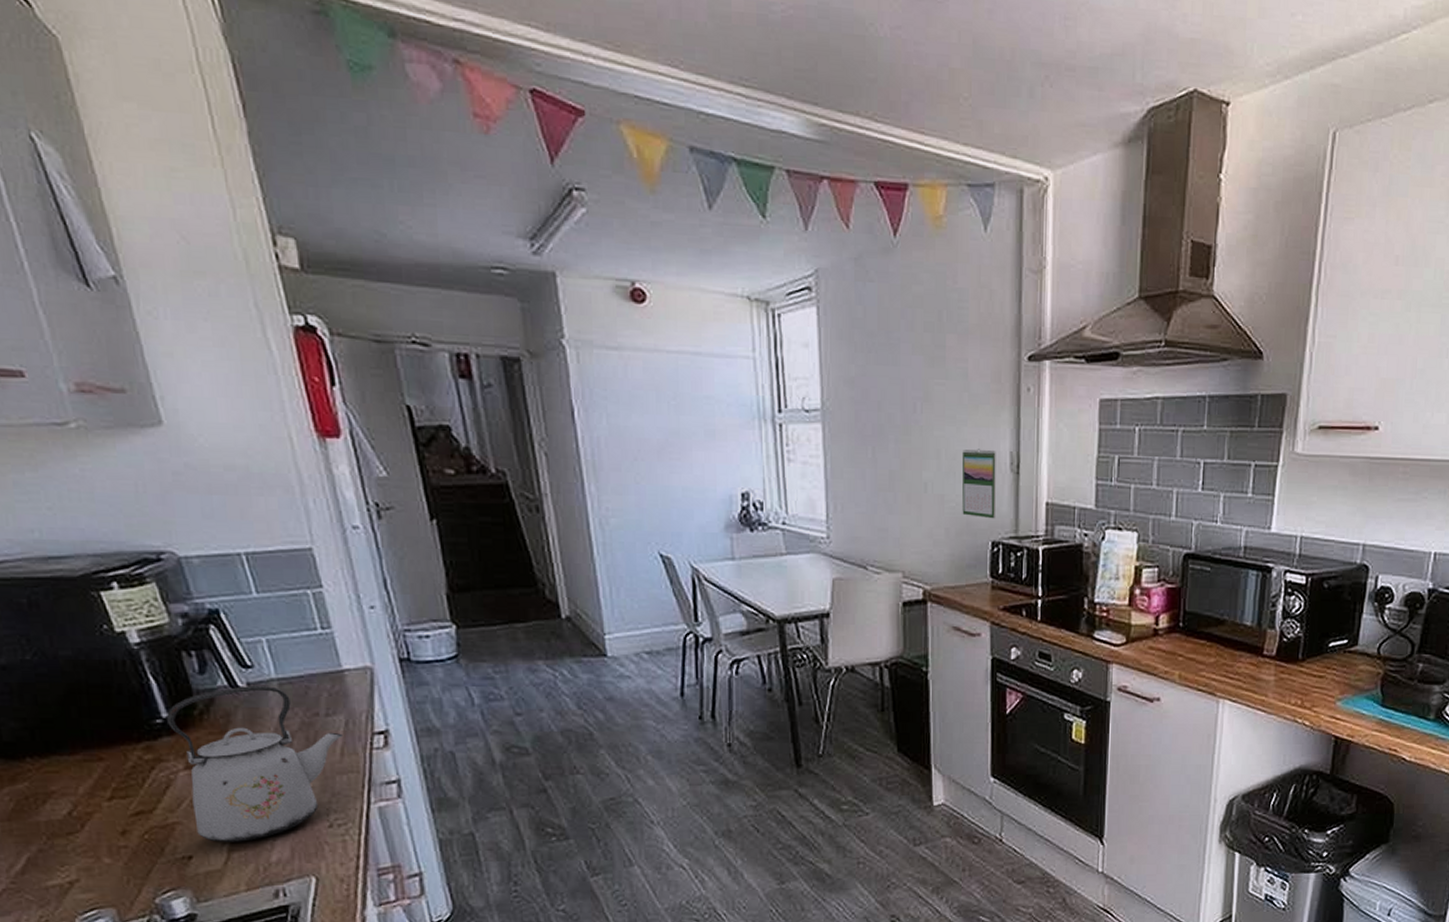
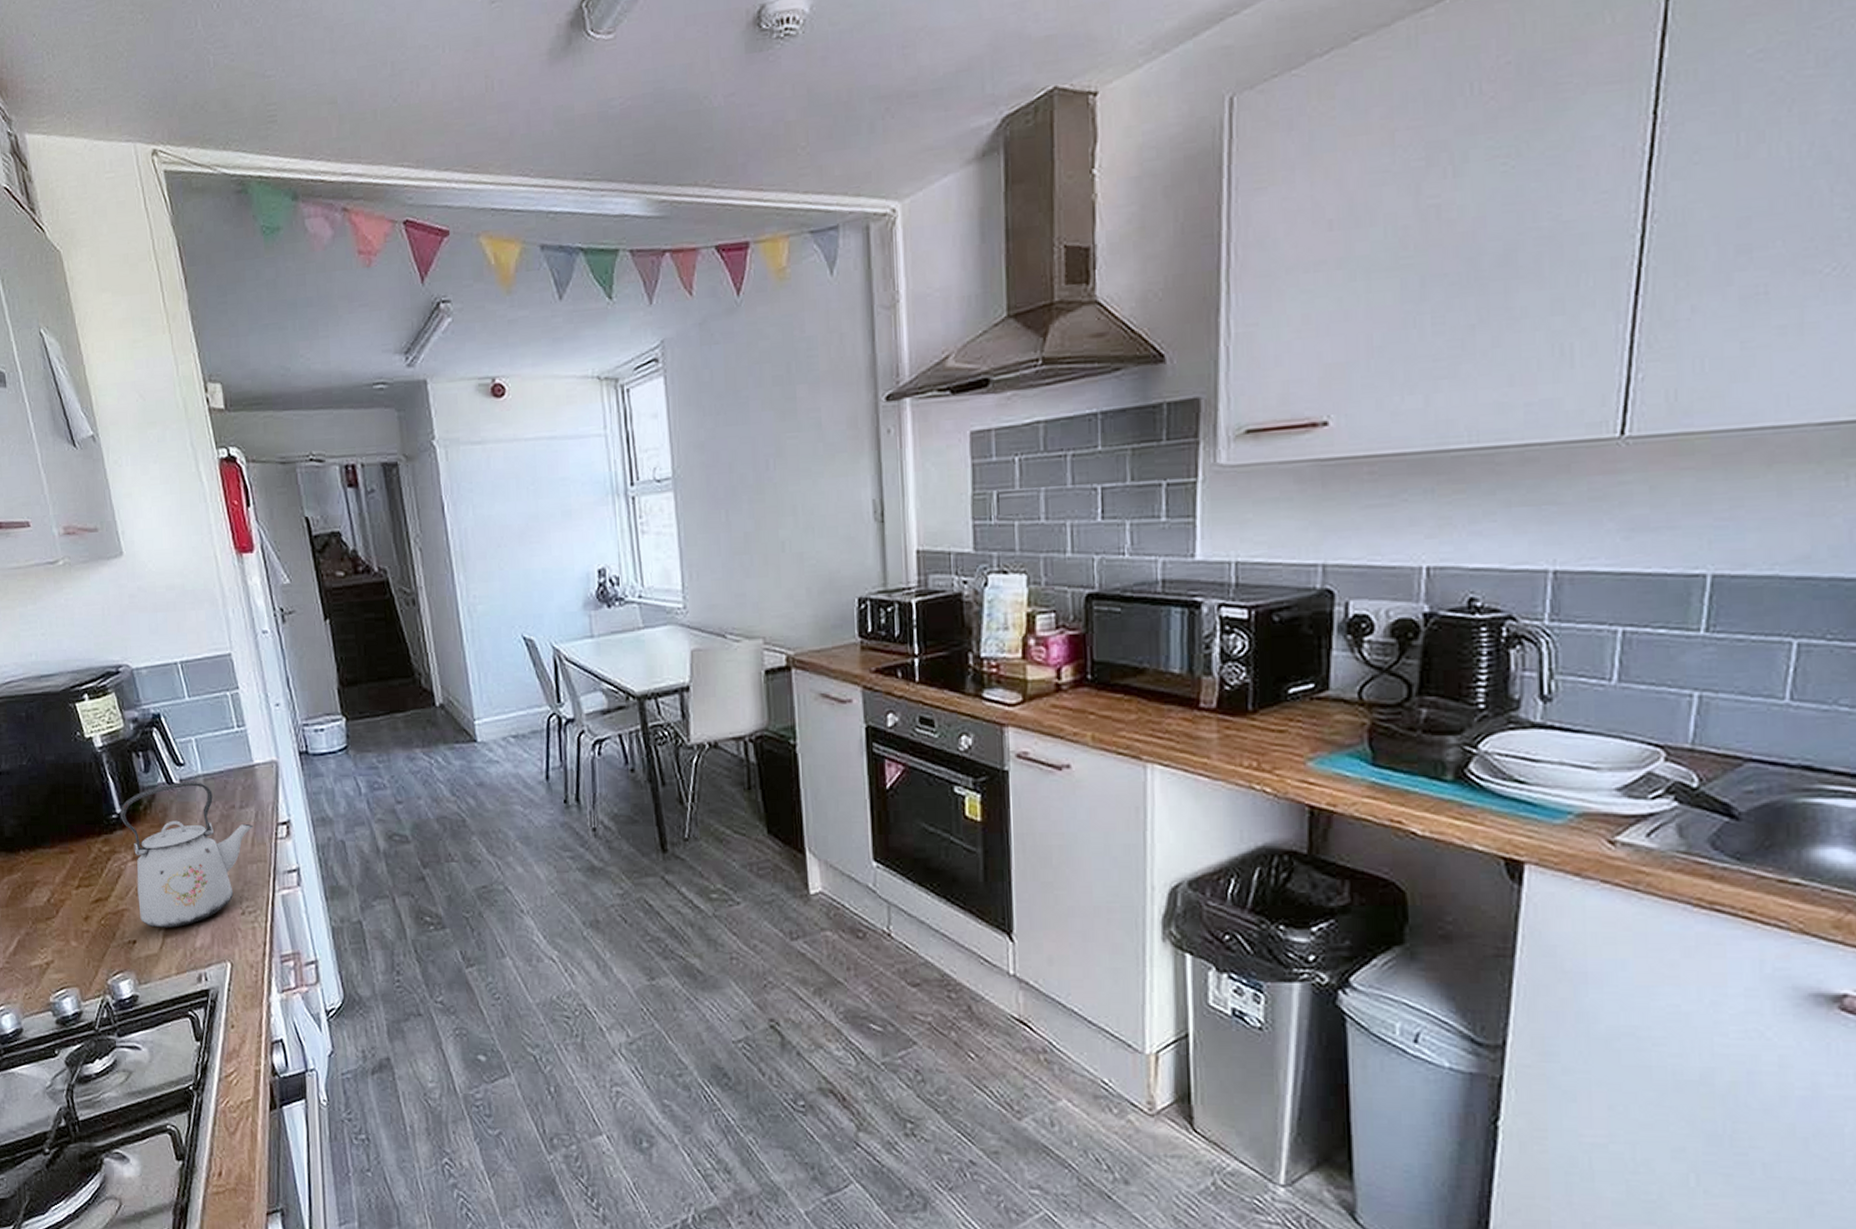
calendar: present [961,449,996,519] -> none [819,499,860,574]

